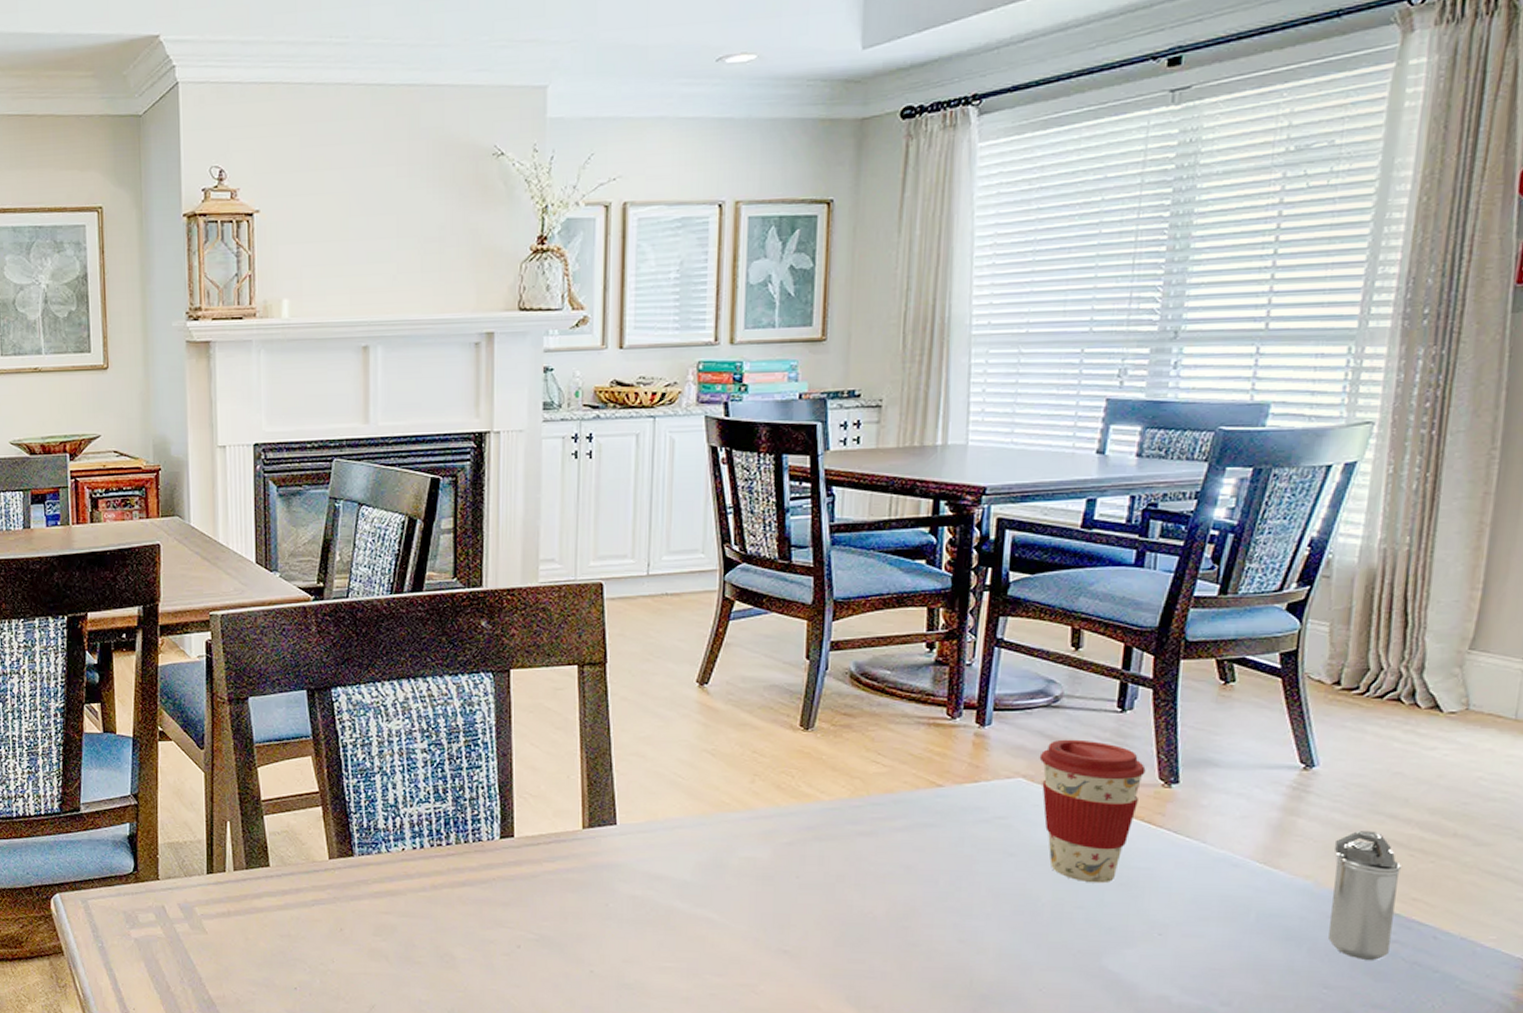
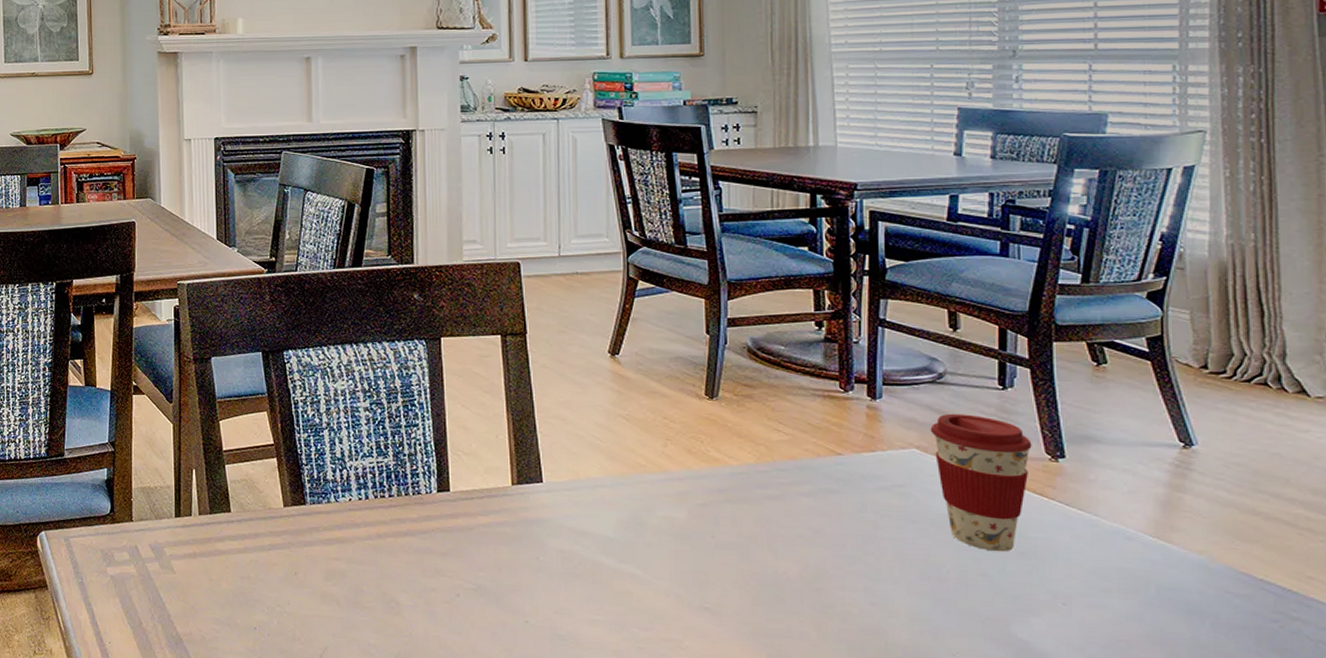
shaker: present [1328,831,1403,960] -> none [1223,509,1293,637]

